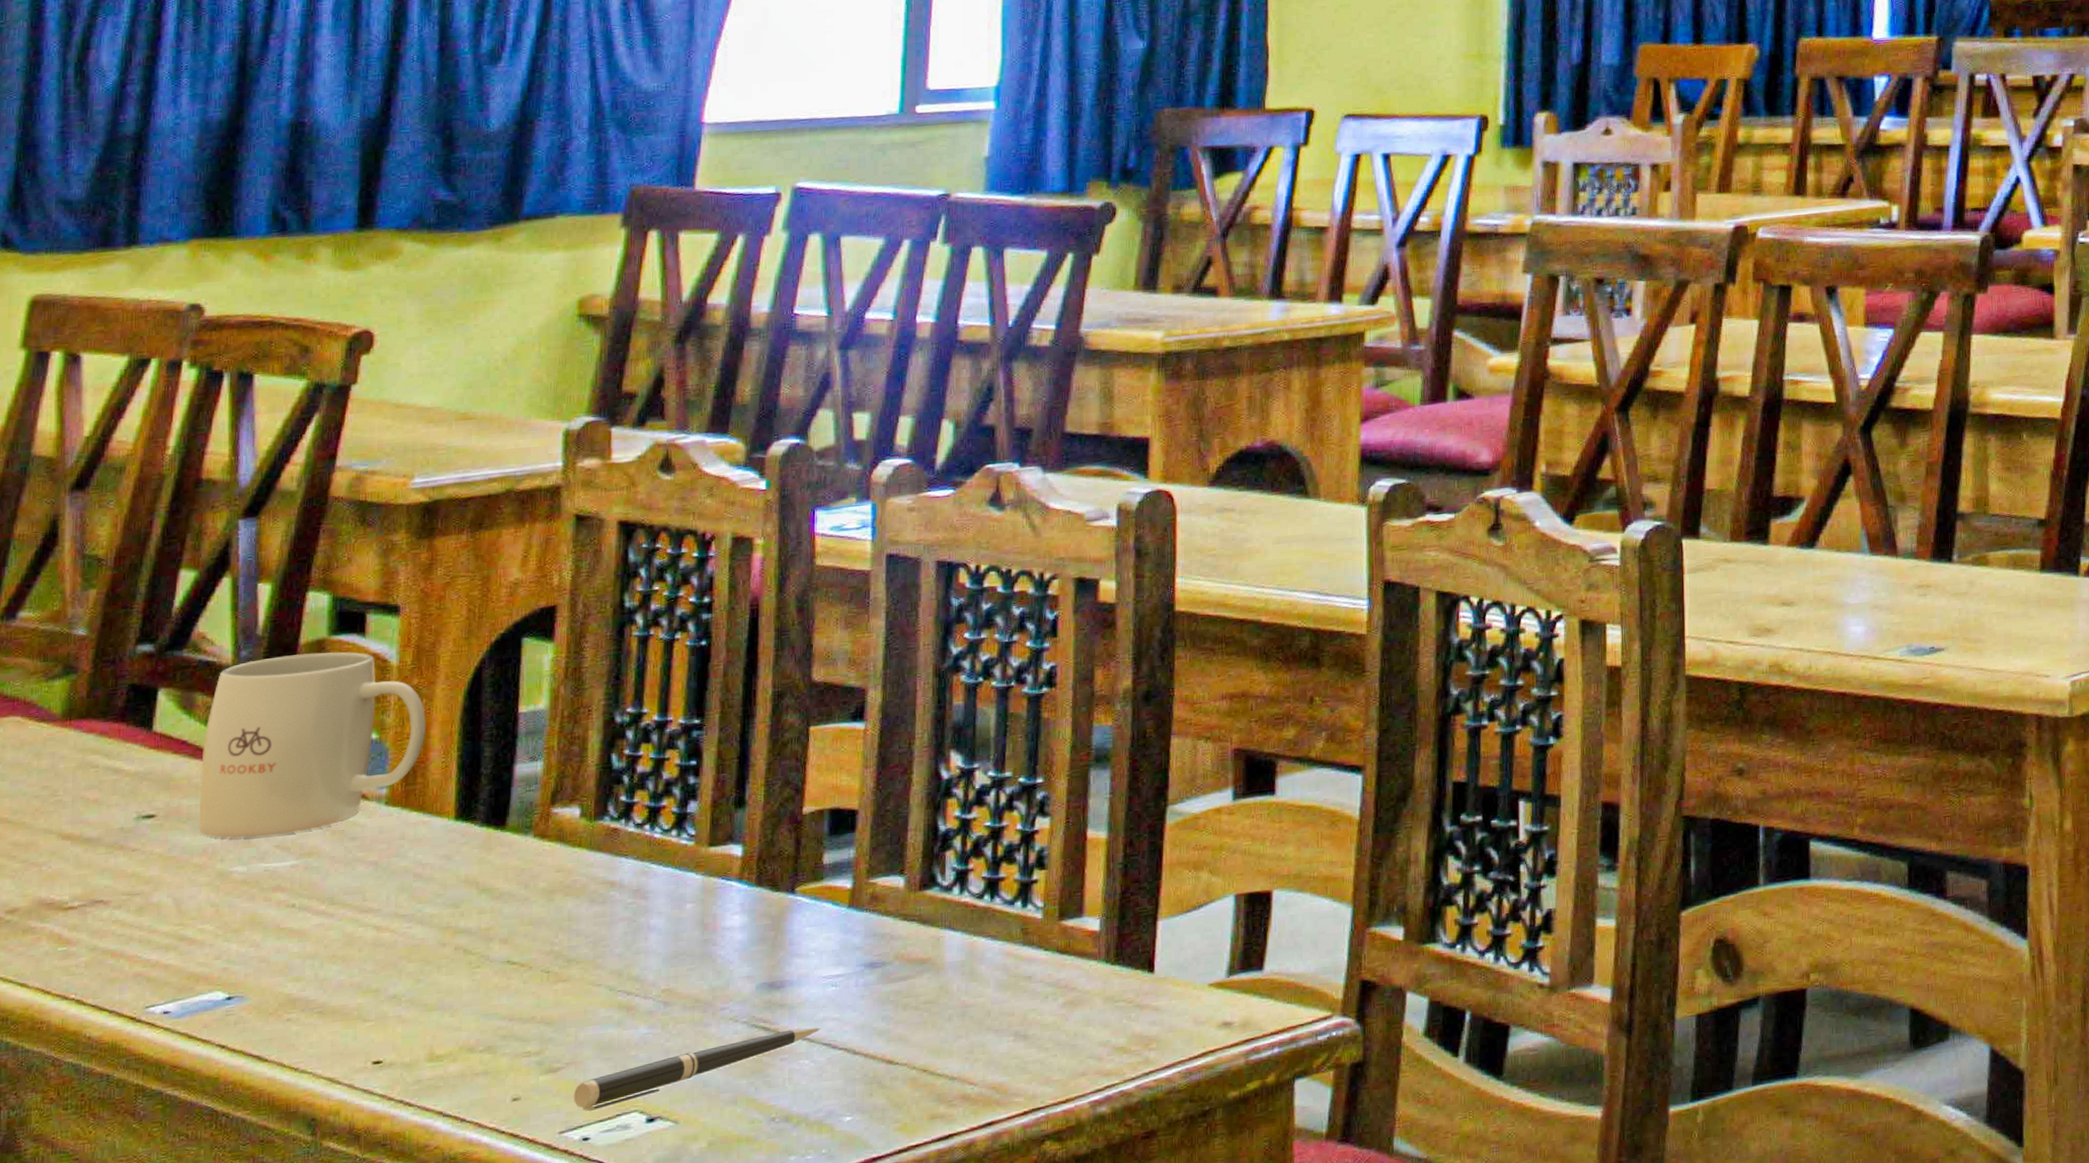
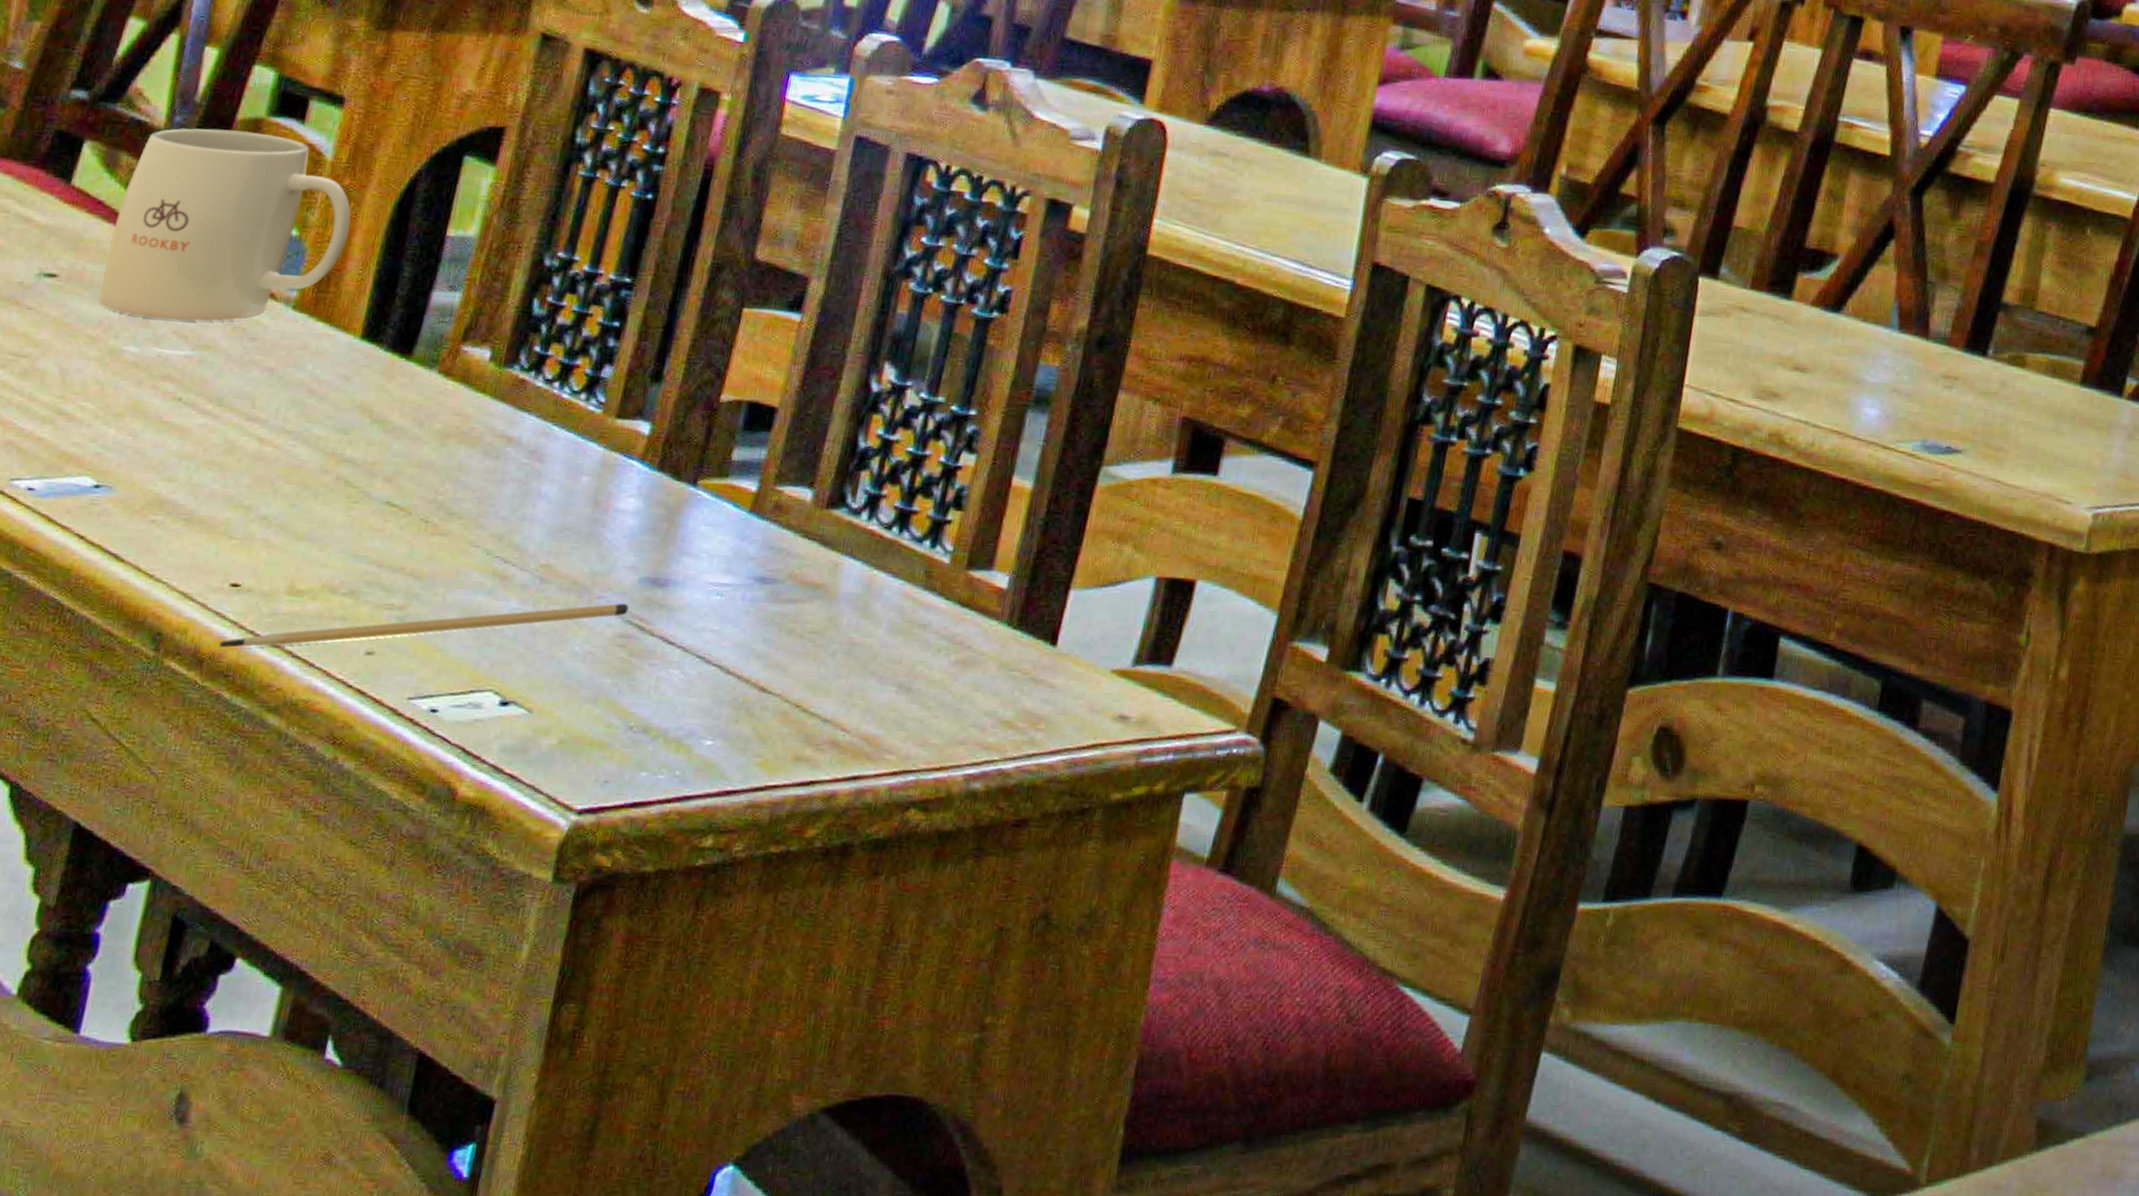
pencil: none [371,1009,751,1120] -> present [218,603,629,648]
pen: present [573,1027,821,1112] -> none [428,633,698,682]

